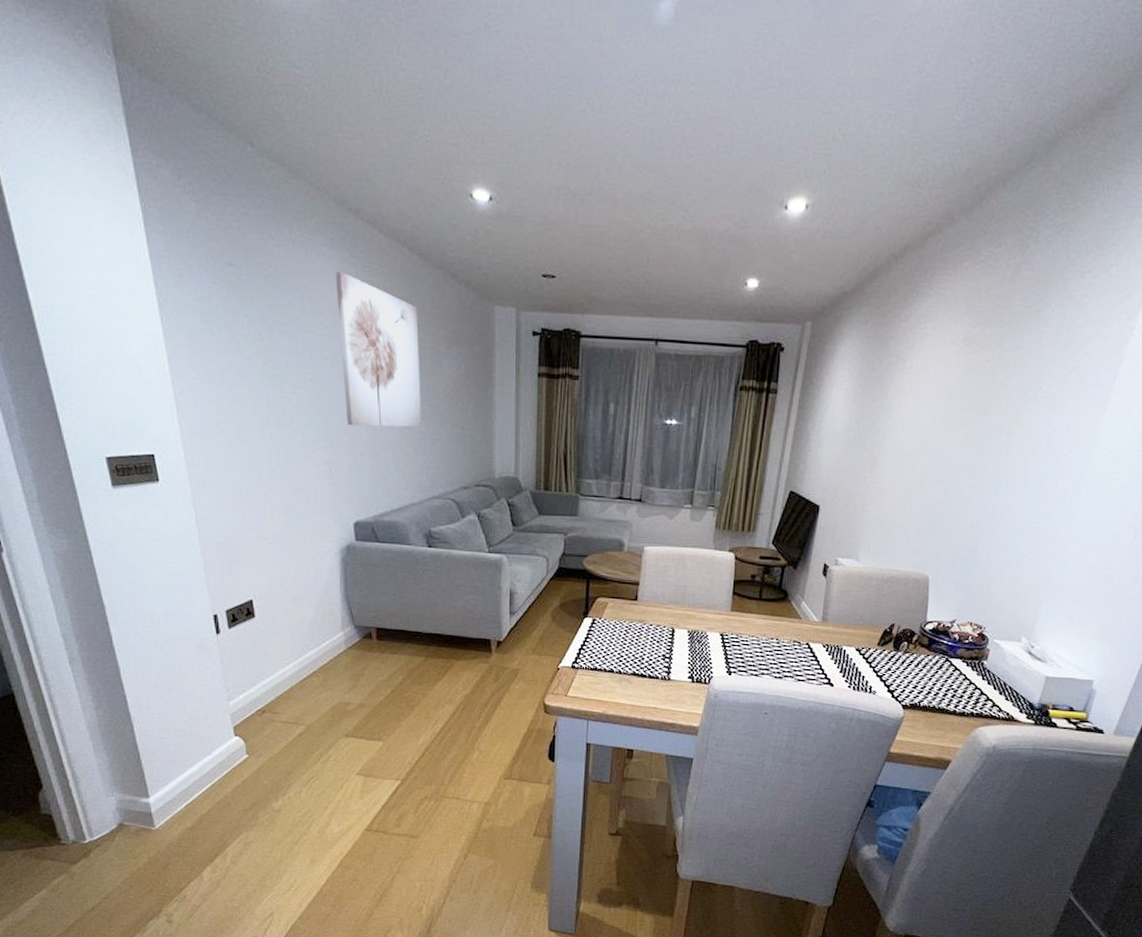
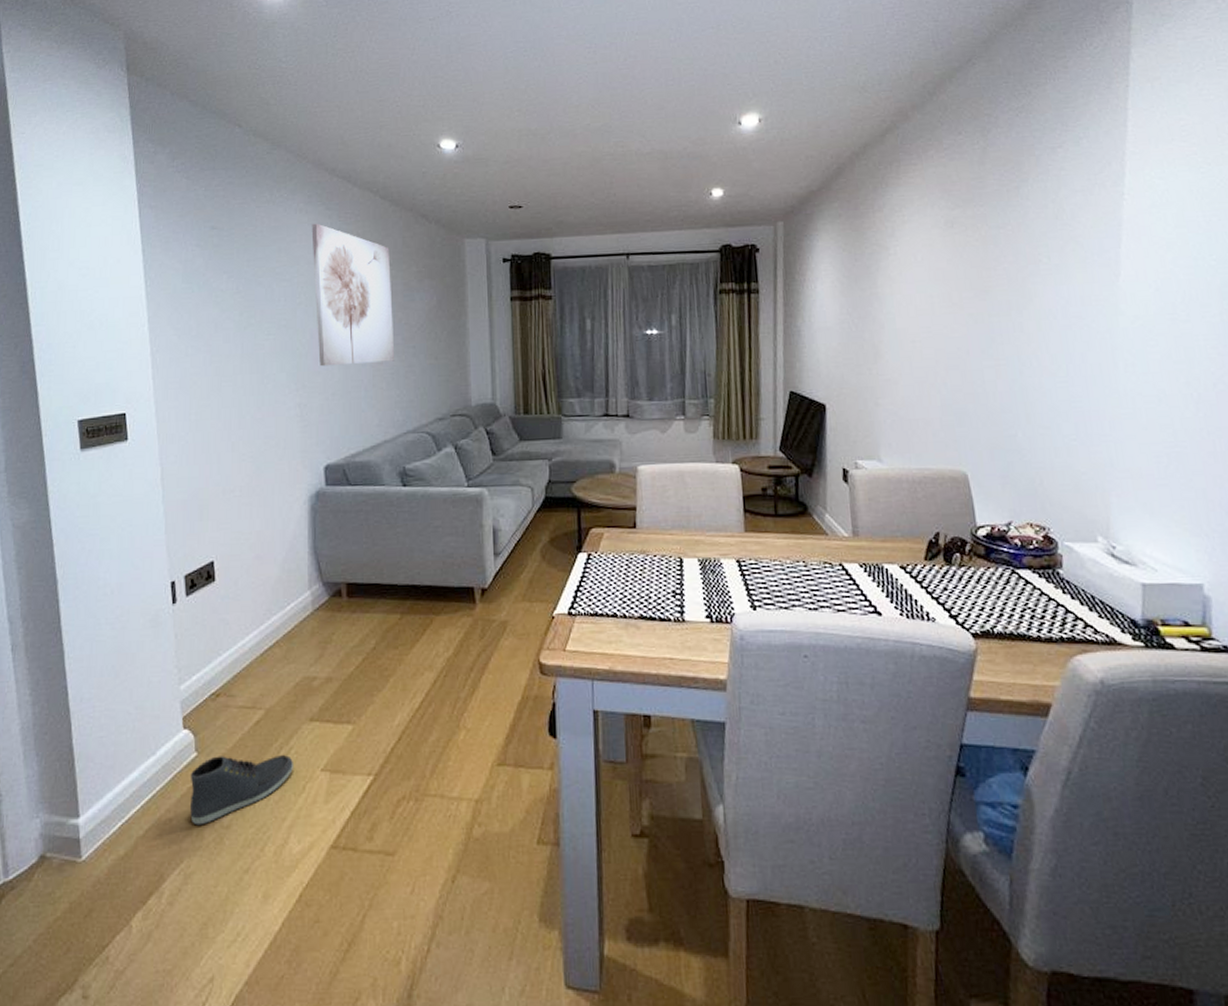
sneaker: none [243,758,332,809] -> present [190,755,293,826]

